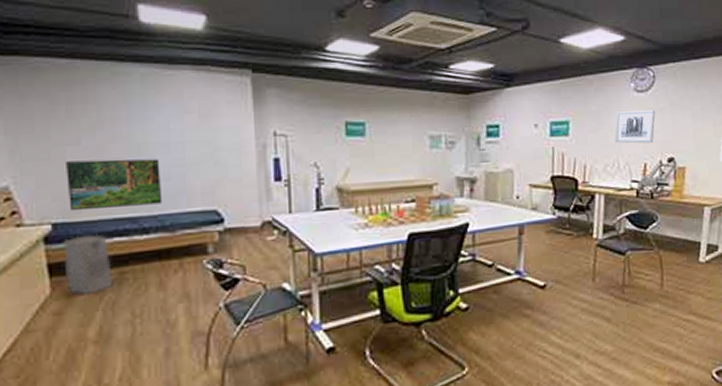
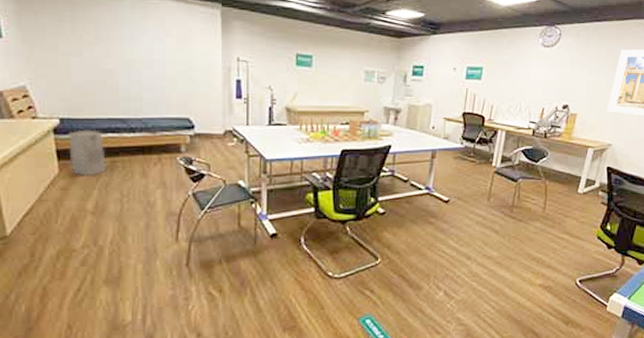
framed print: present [66,159,163,212] -> none [71,69,147,110]
wall art: present [615,110,656,144] -> none [520,62,557,91]

